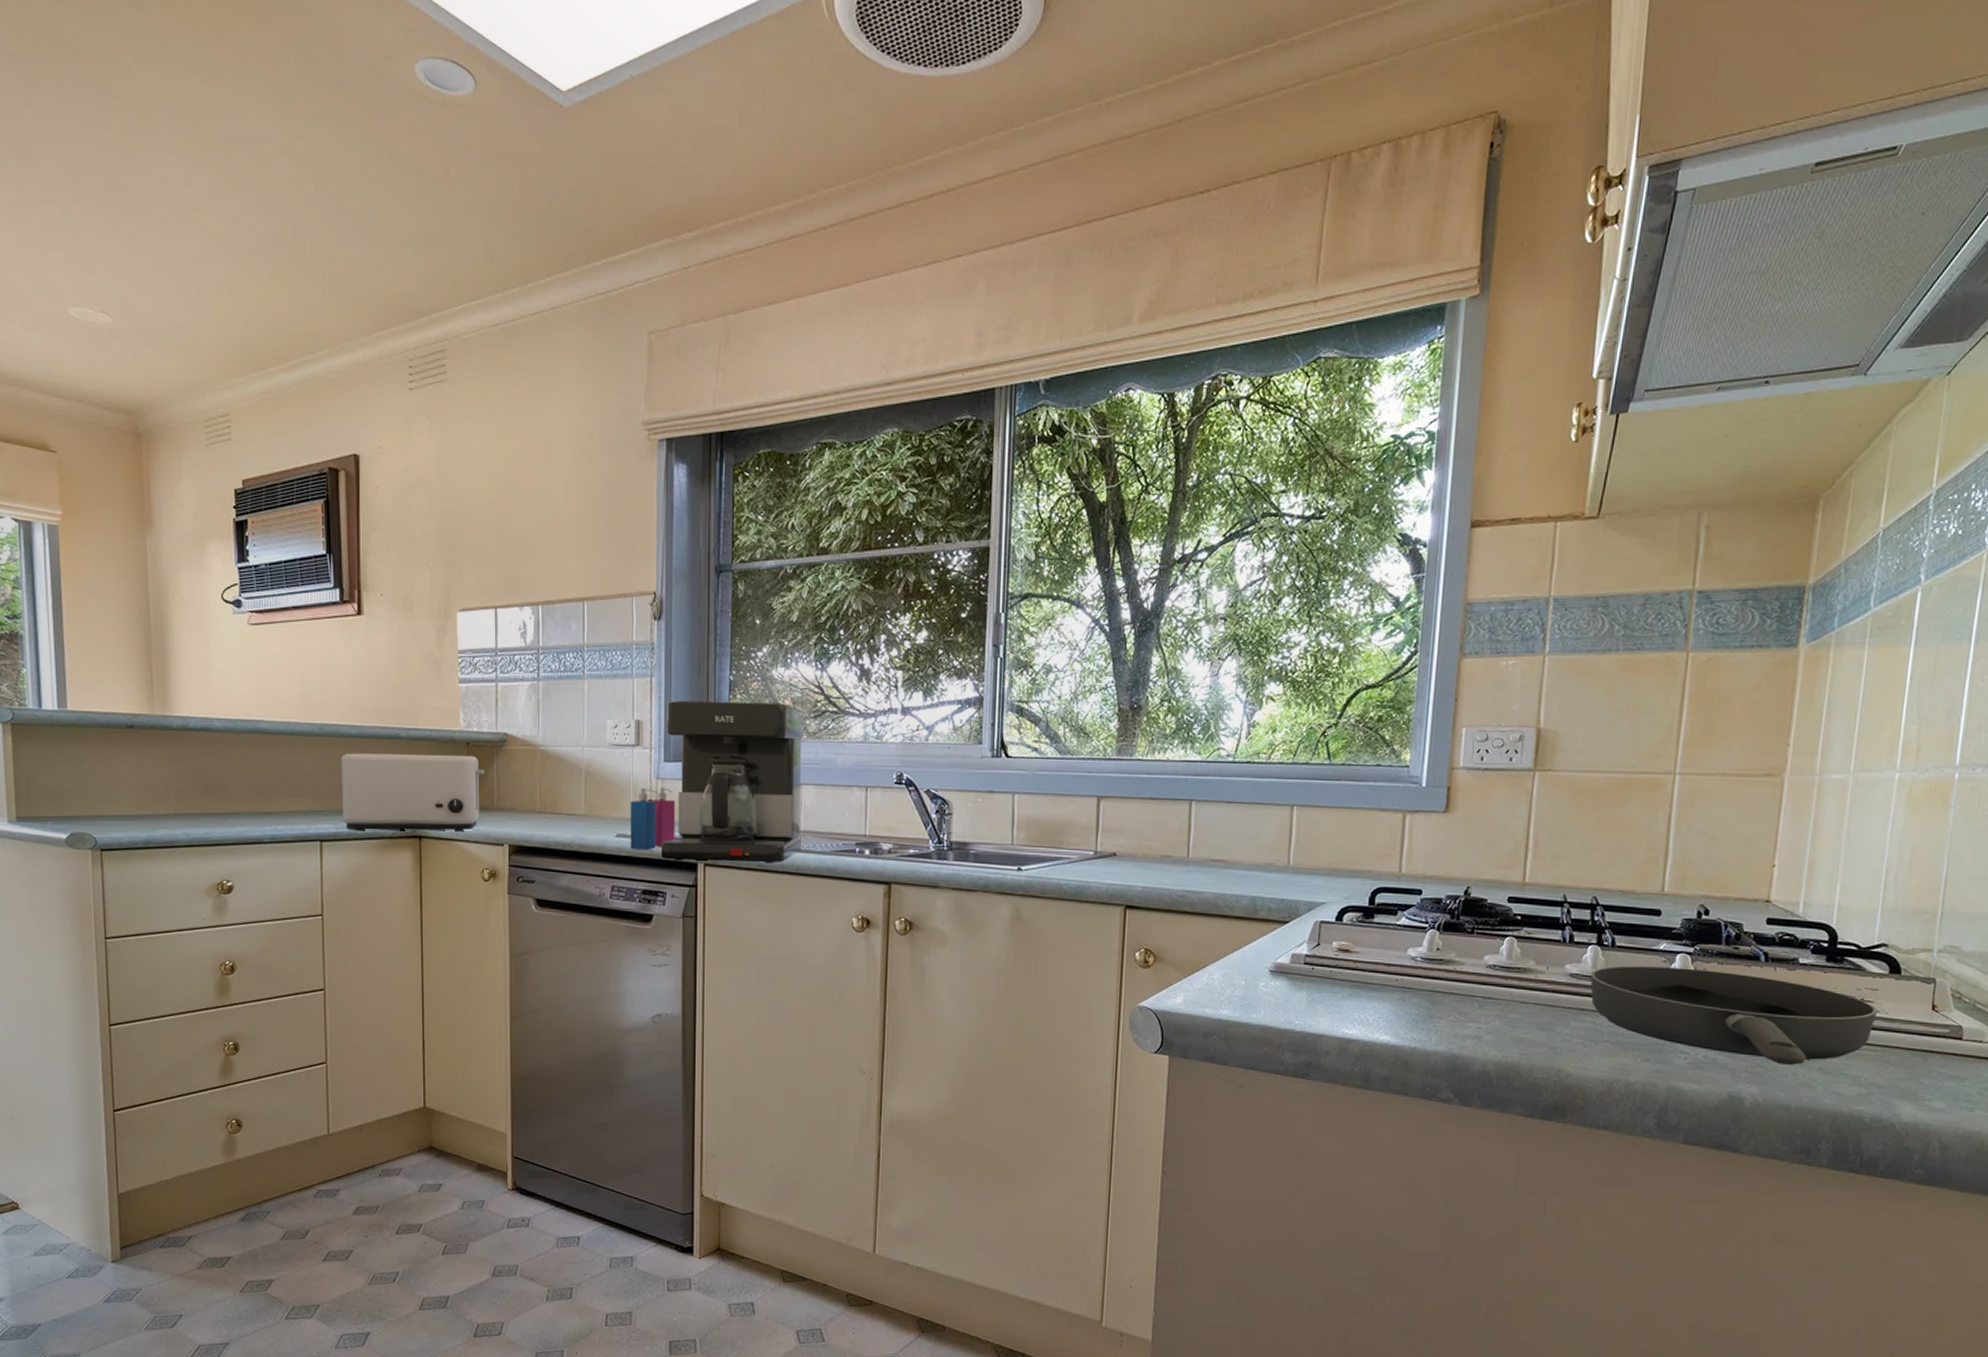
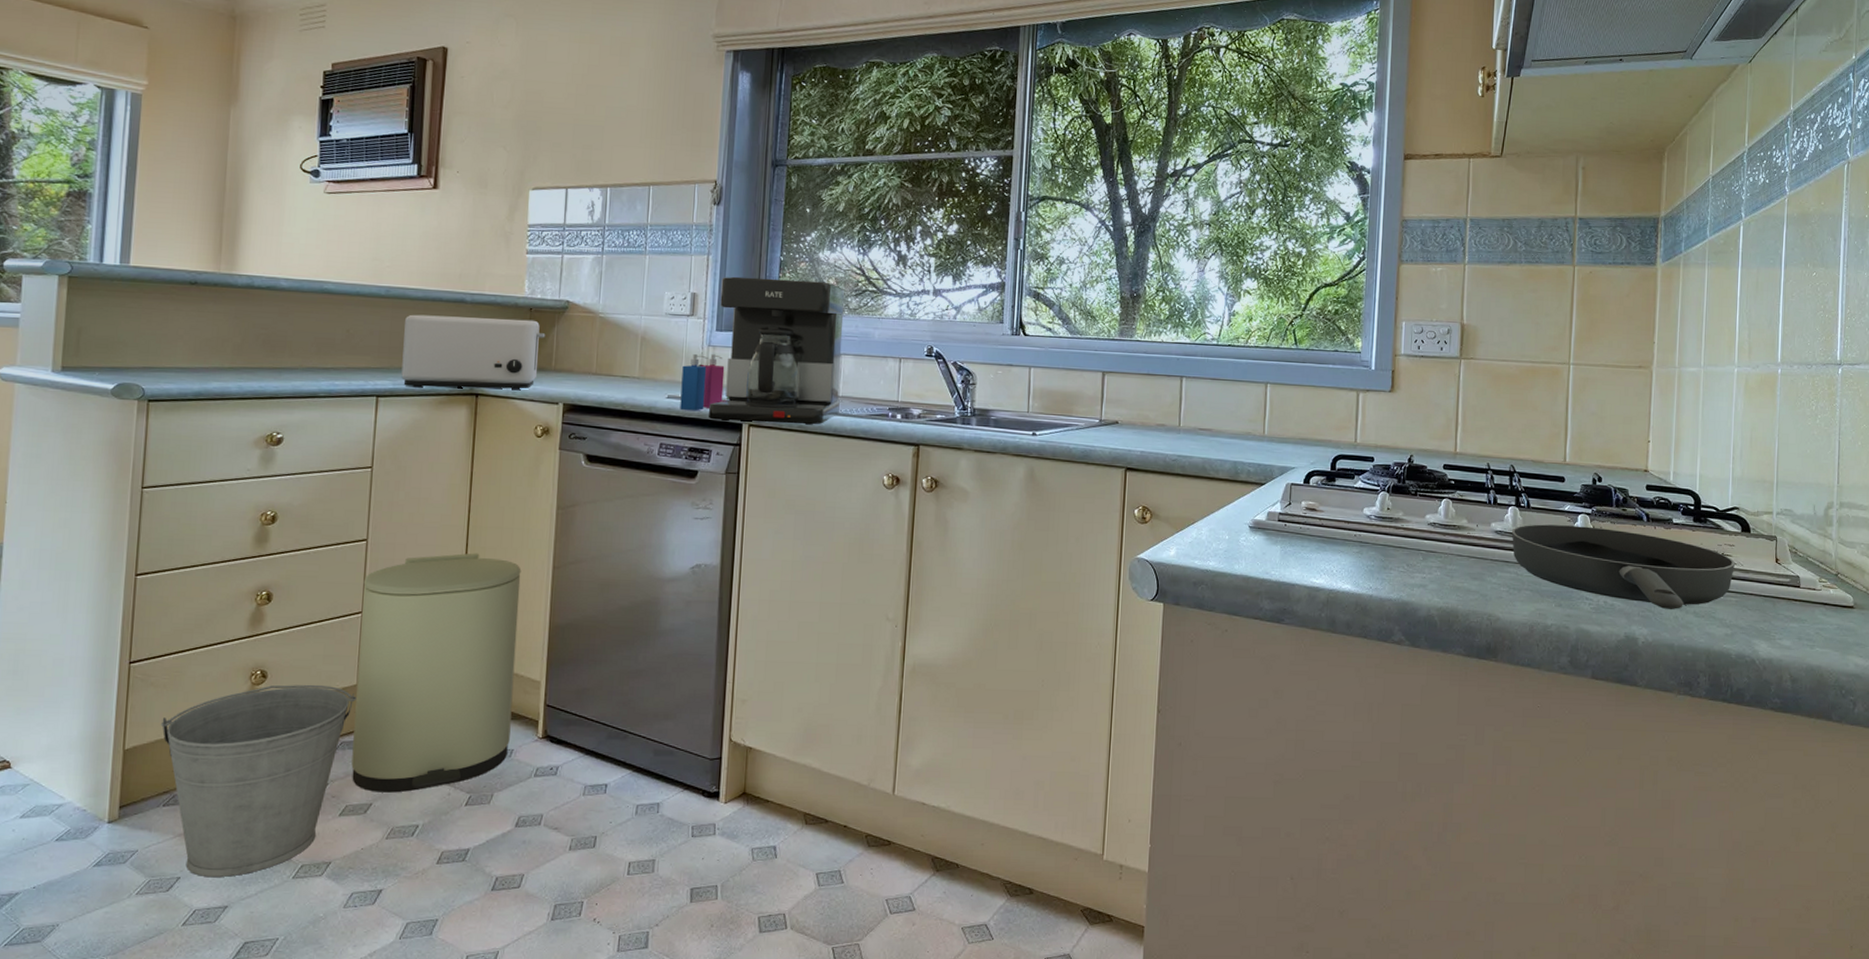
bucket: none [148,1133,329,1316] -> present [160,684,356,878]
pedal bin: none [325,1002,480,1241] -> present [351,553,522,793]

